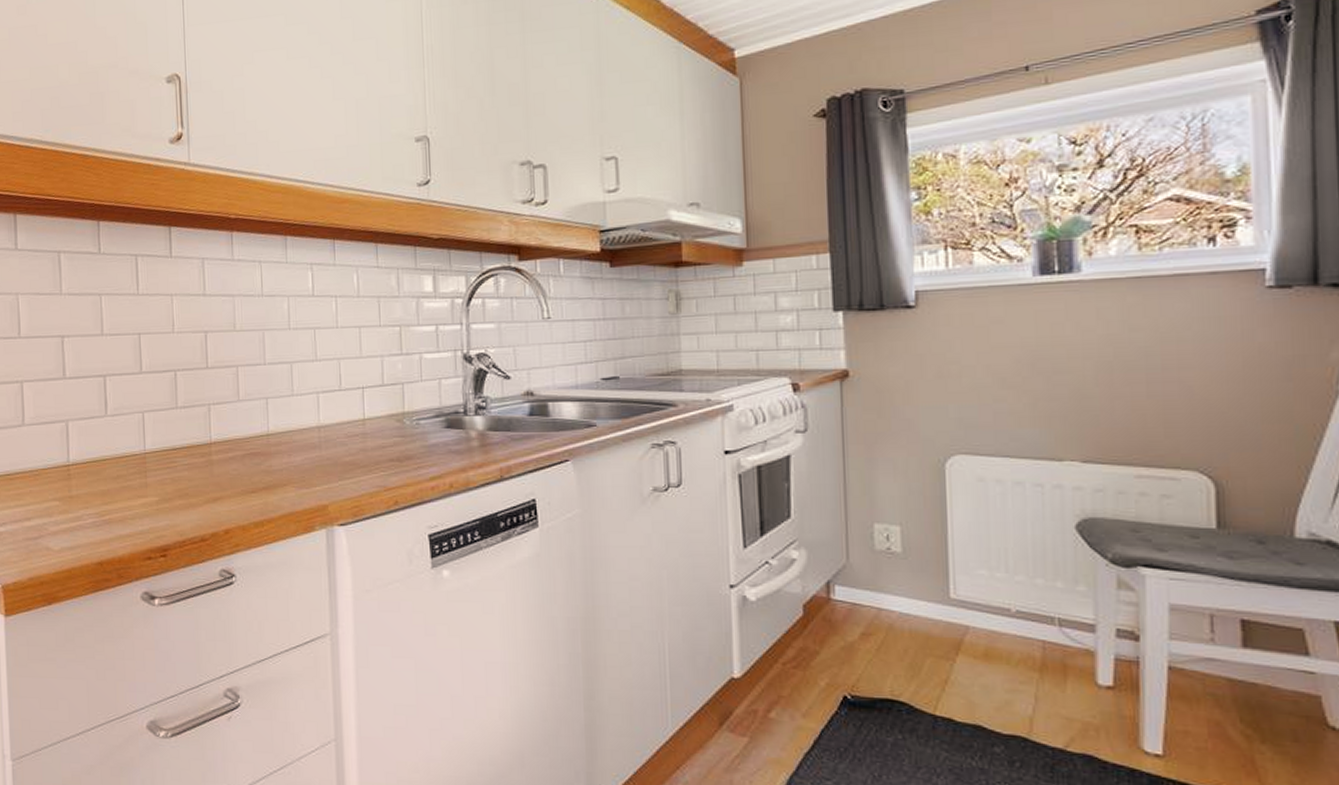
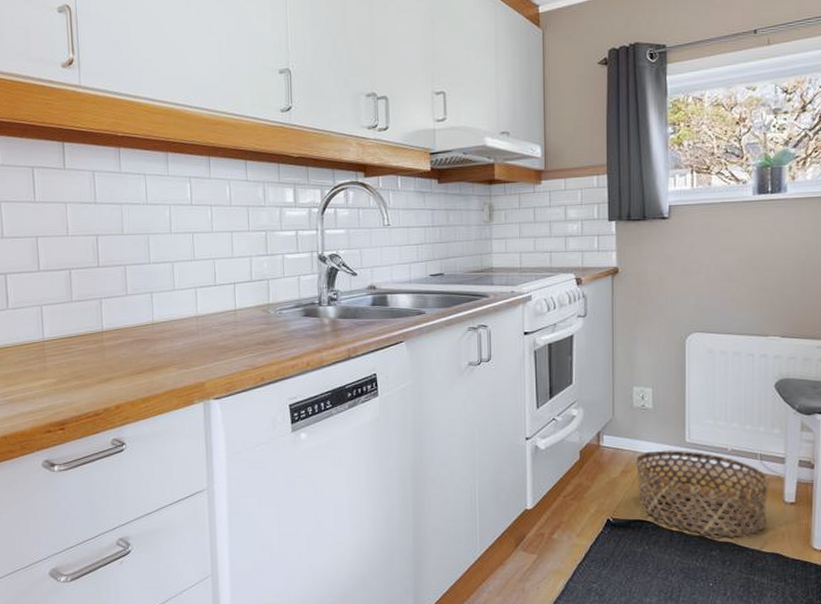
basket: none [880,608,1073,730] -> present [635,450,769,537]

